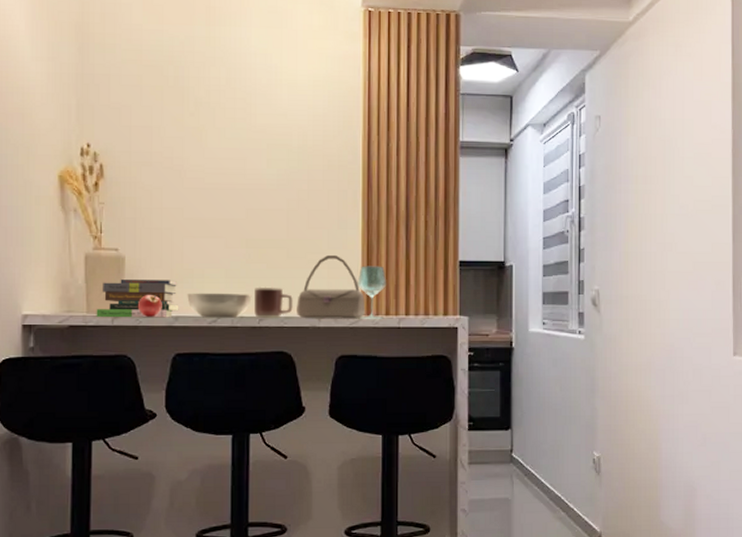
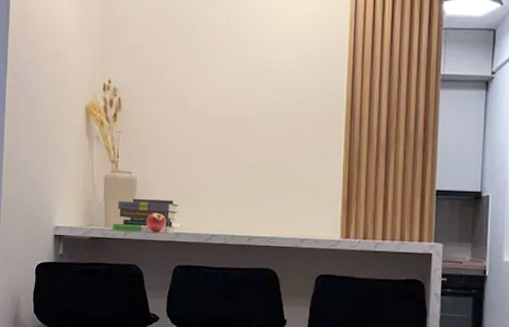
bowl: present [187,293,252,318] -> none [187,212,243,236]
mug: present [253,286,293,318] -> none [244,209,279,238]
handbag: present [297,255,366,319] -> none [282,182,345,242]
wine glass: present [357,266,387,319] -> none [338,192,366,243]

